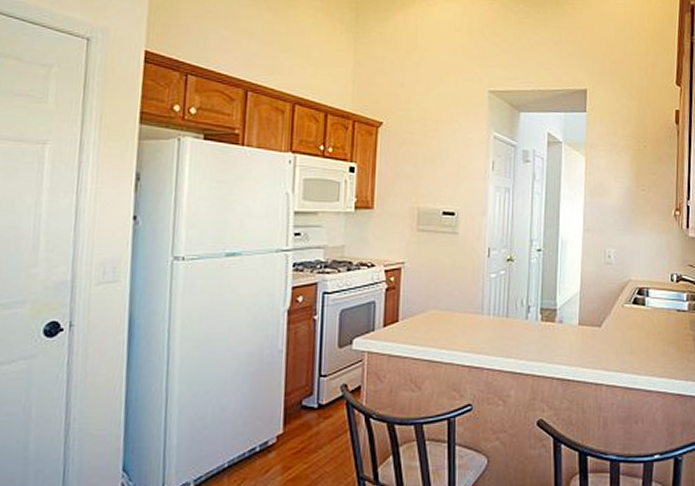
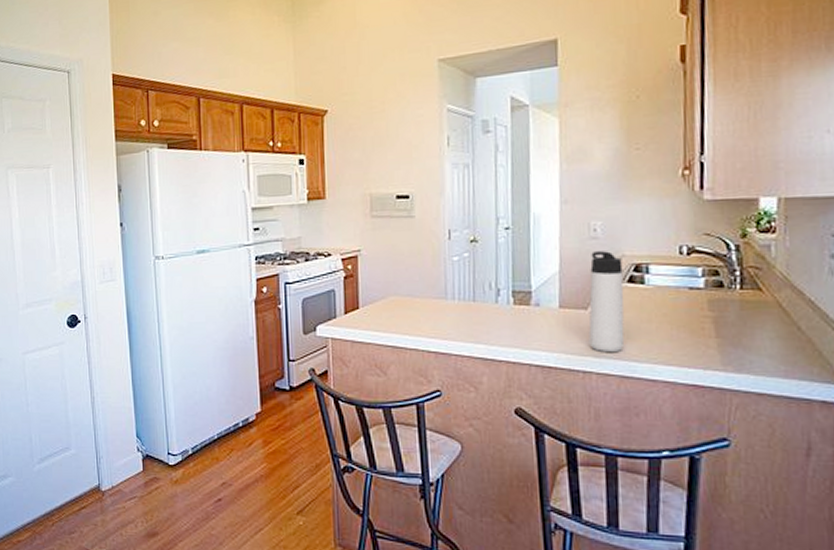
thermos bottle: none [601,275,630,367] -> present [588,251,625,353]

